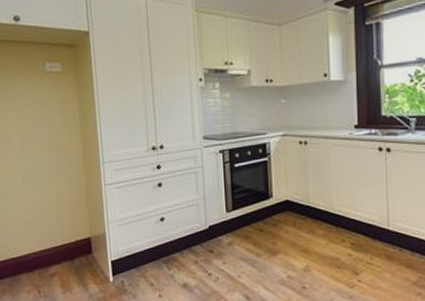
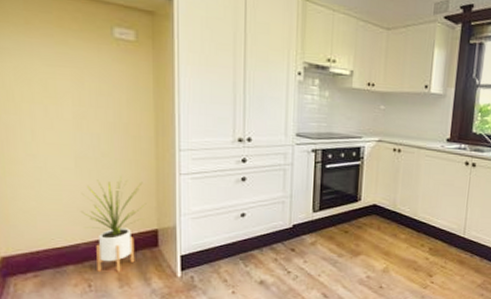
house plant: none [30,191,80,279] -> present [82,176,146,272]

